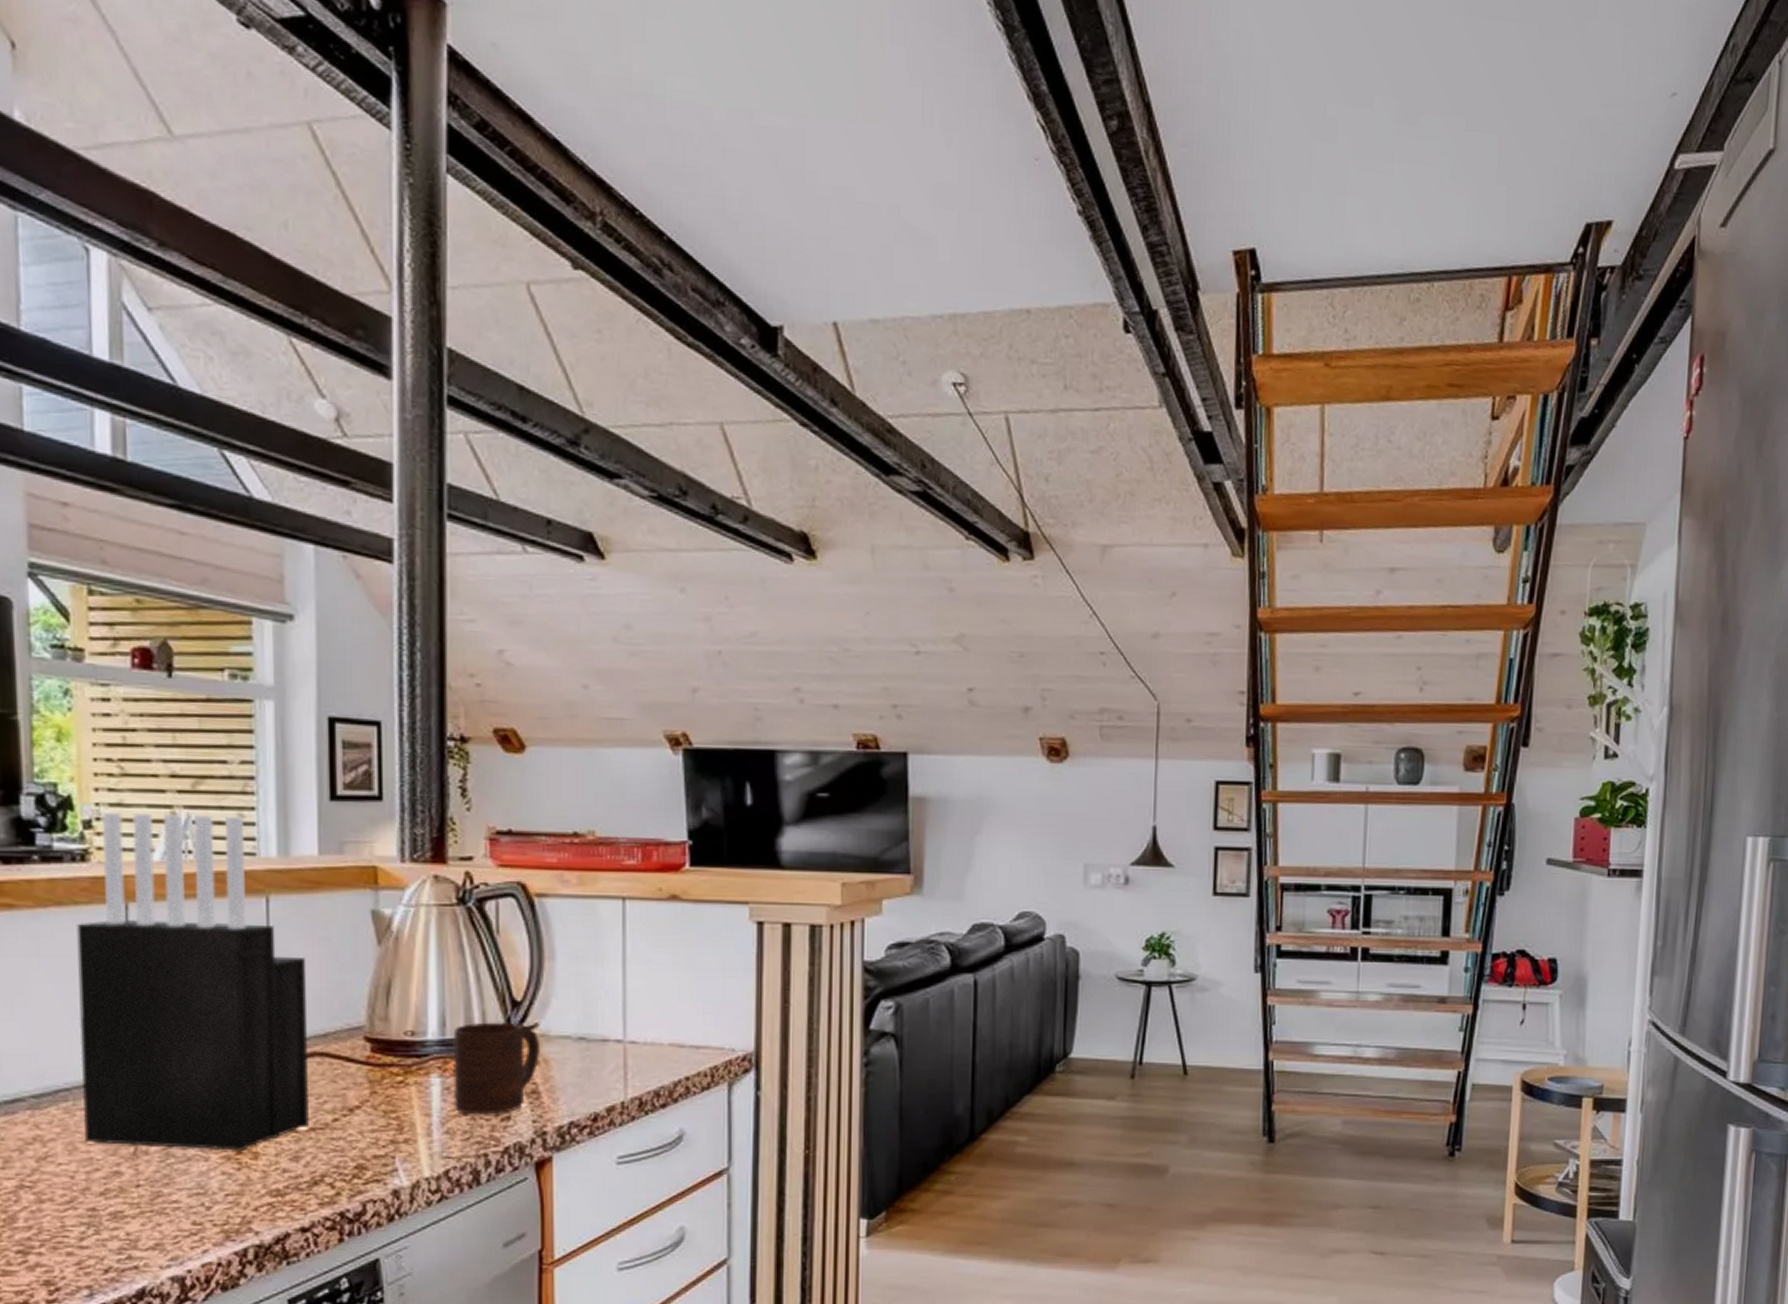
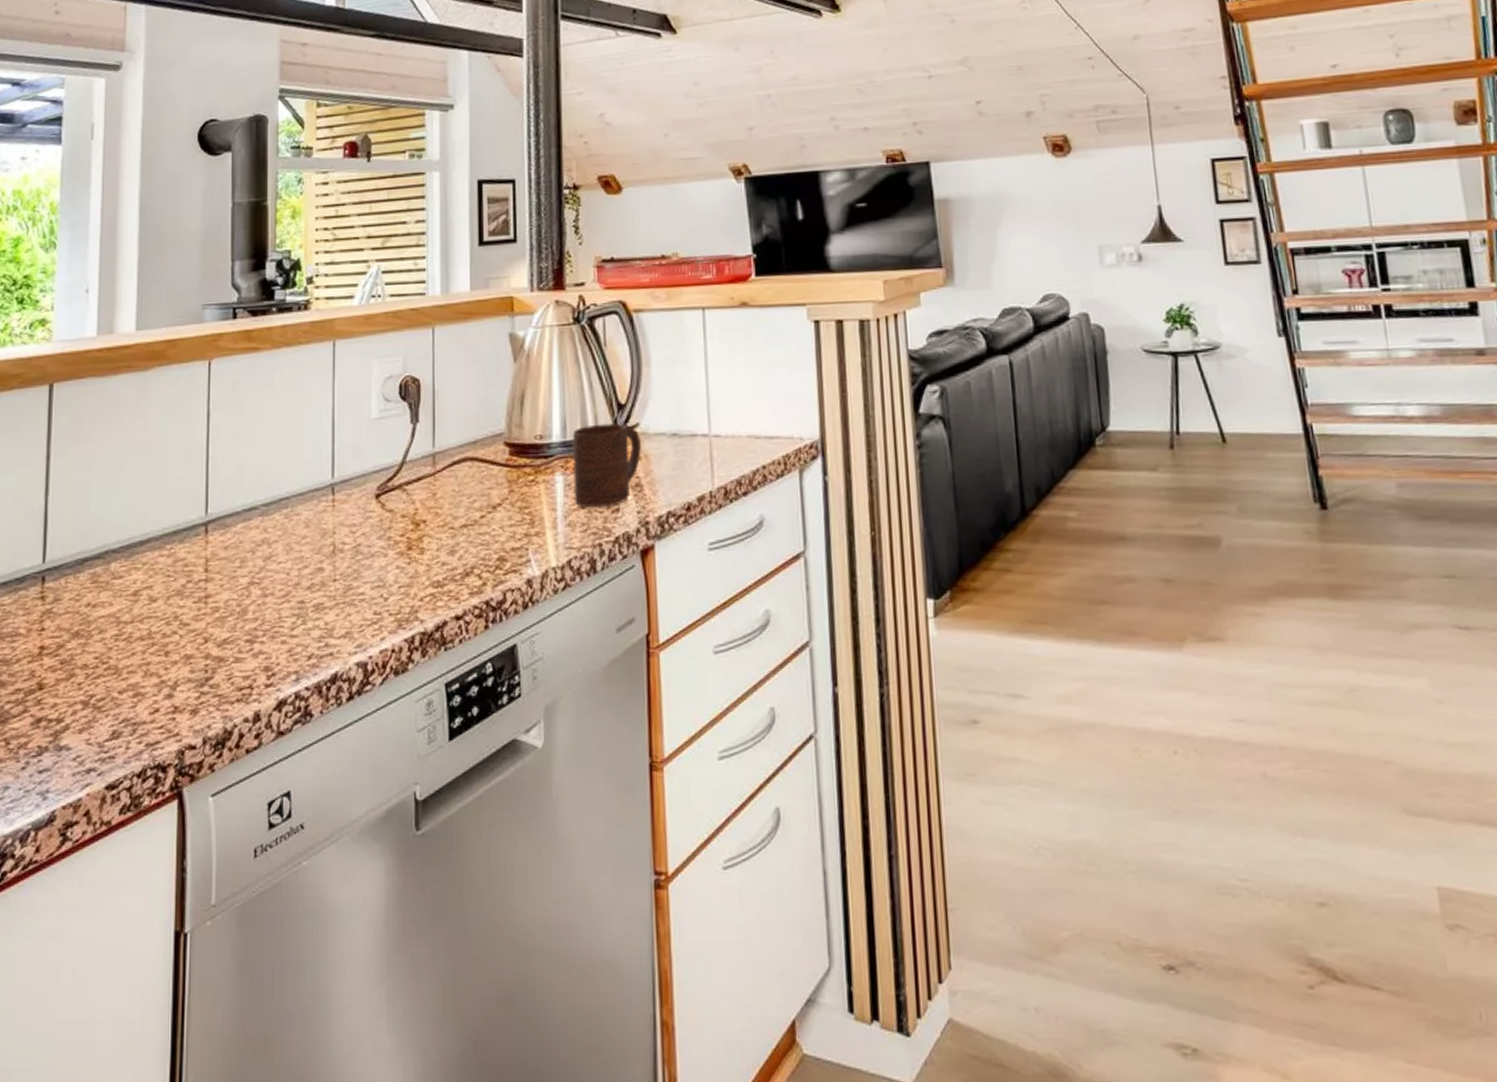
knife block: present [77,812,309,1151] -> none [298,264,462,547]

